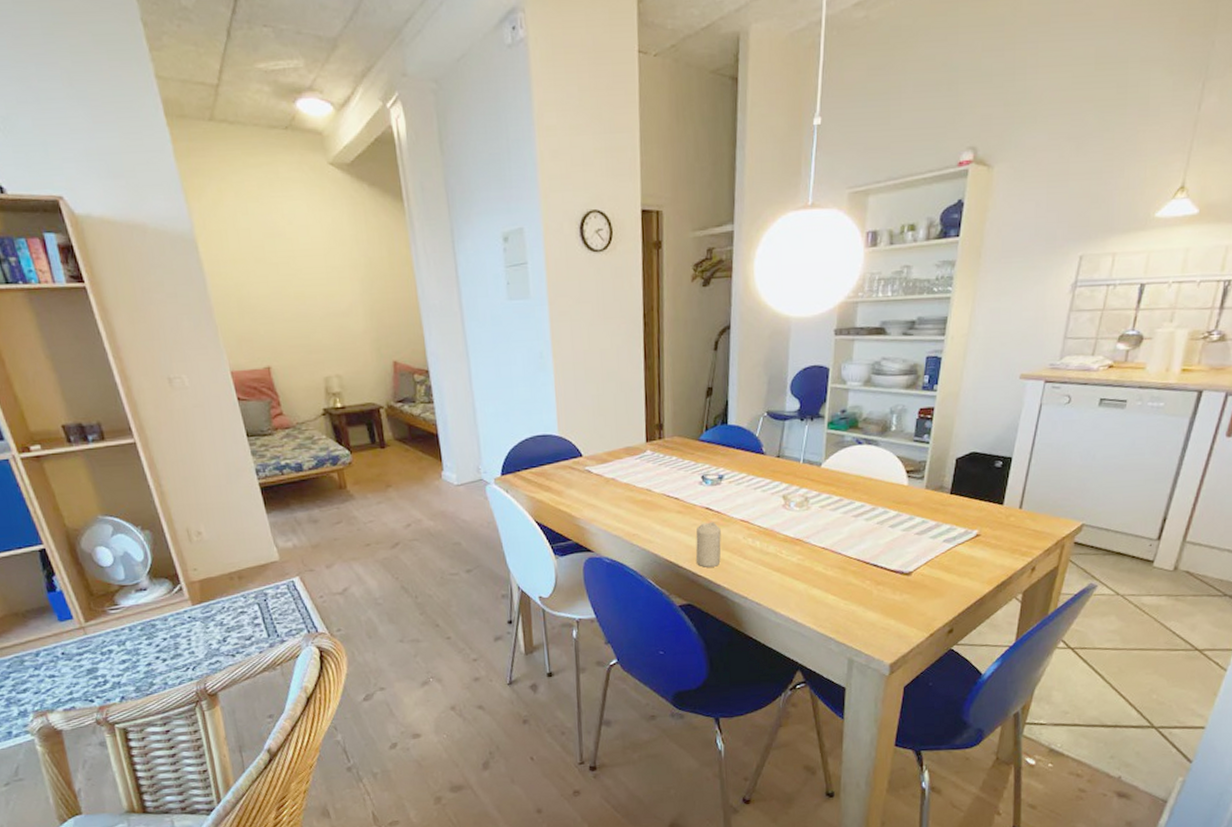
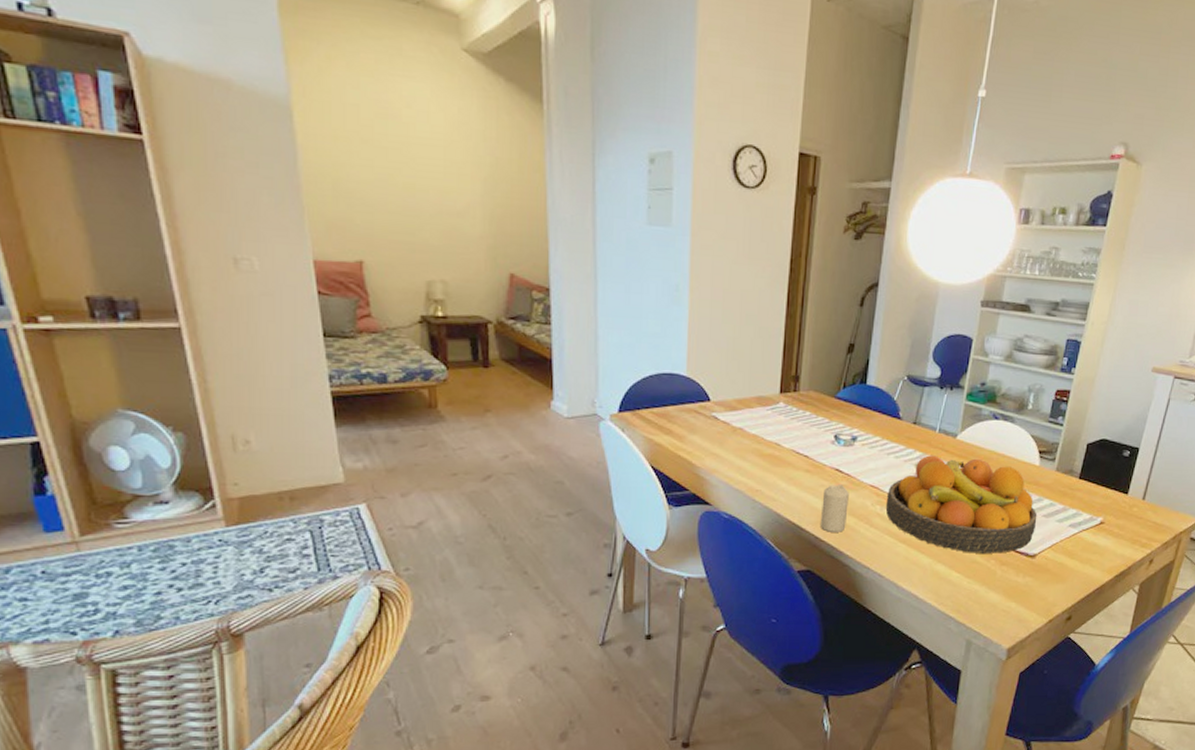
fruit bowl: none [758,484,910,576] -> present [886,455,1037,555]

